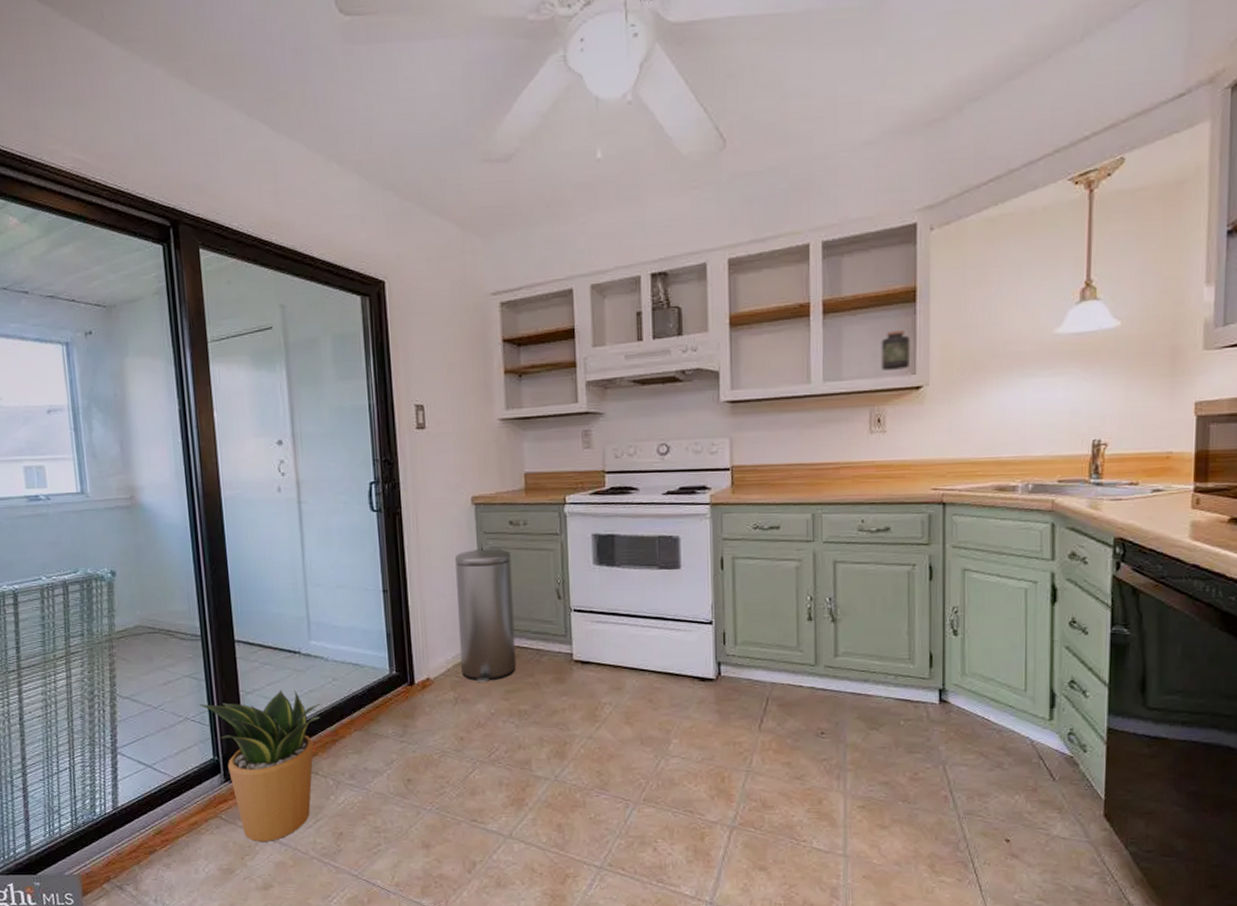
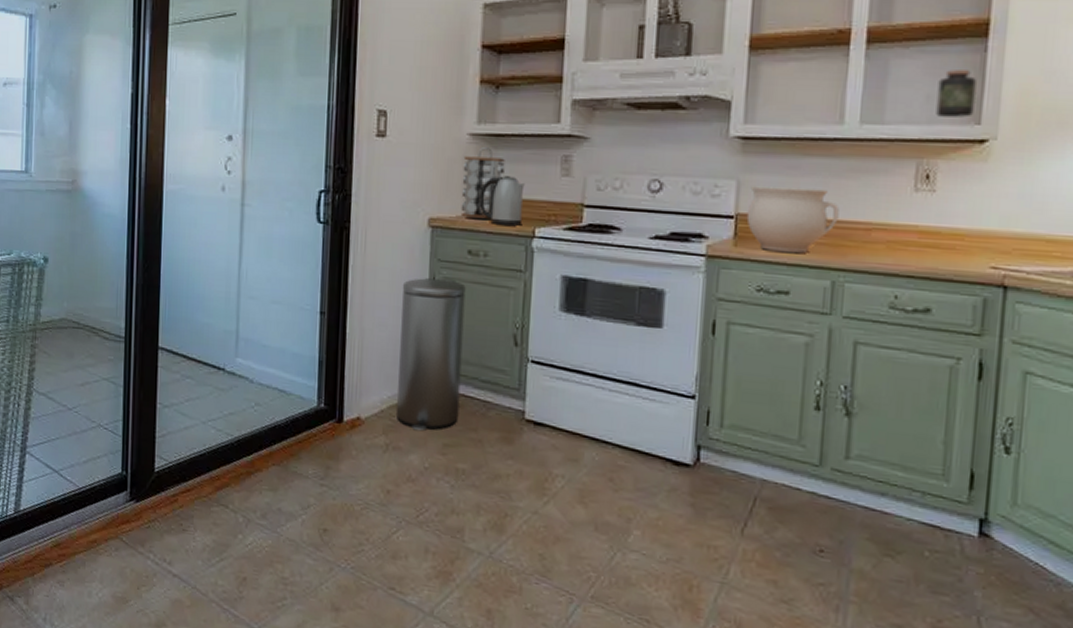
potted plant: present [199,689,320,842] -> none [114,407,239,575]
spice rack: none [497,430,534,494] -> present [460,147,505,220]
kettle: none [515,453,554,496] -> present [480,176,525,226]
ceramic pot: none [740,439,813,495] -> present [746,186,839,254]

